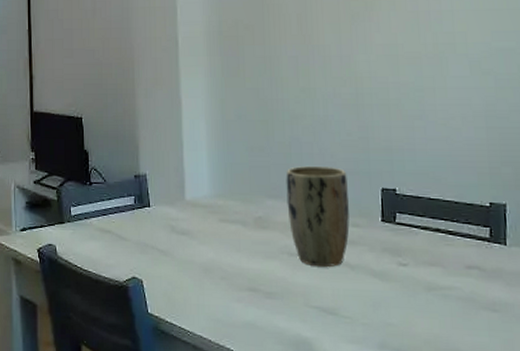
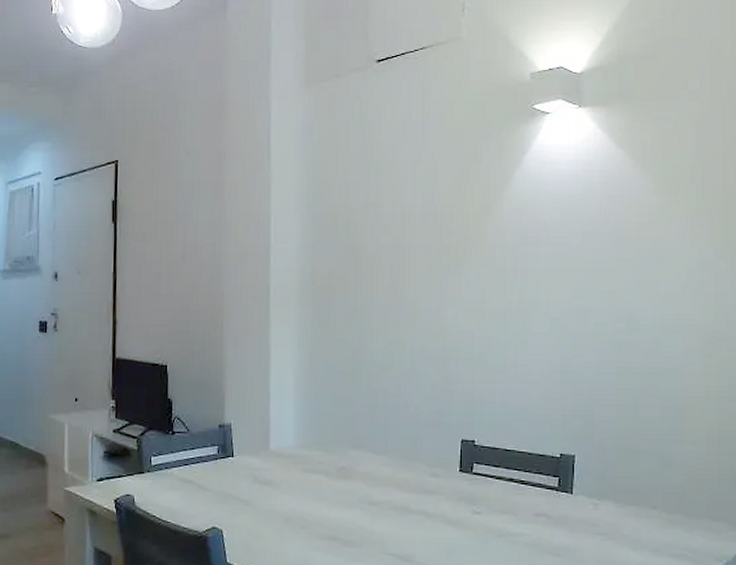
plant pot: present [286,166,350,267] -> none [370,417,429,515]

